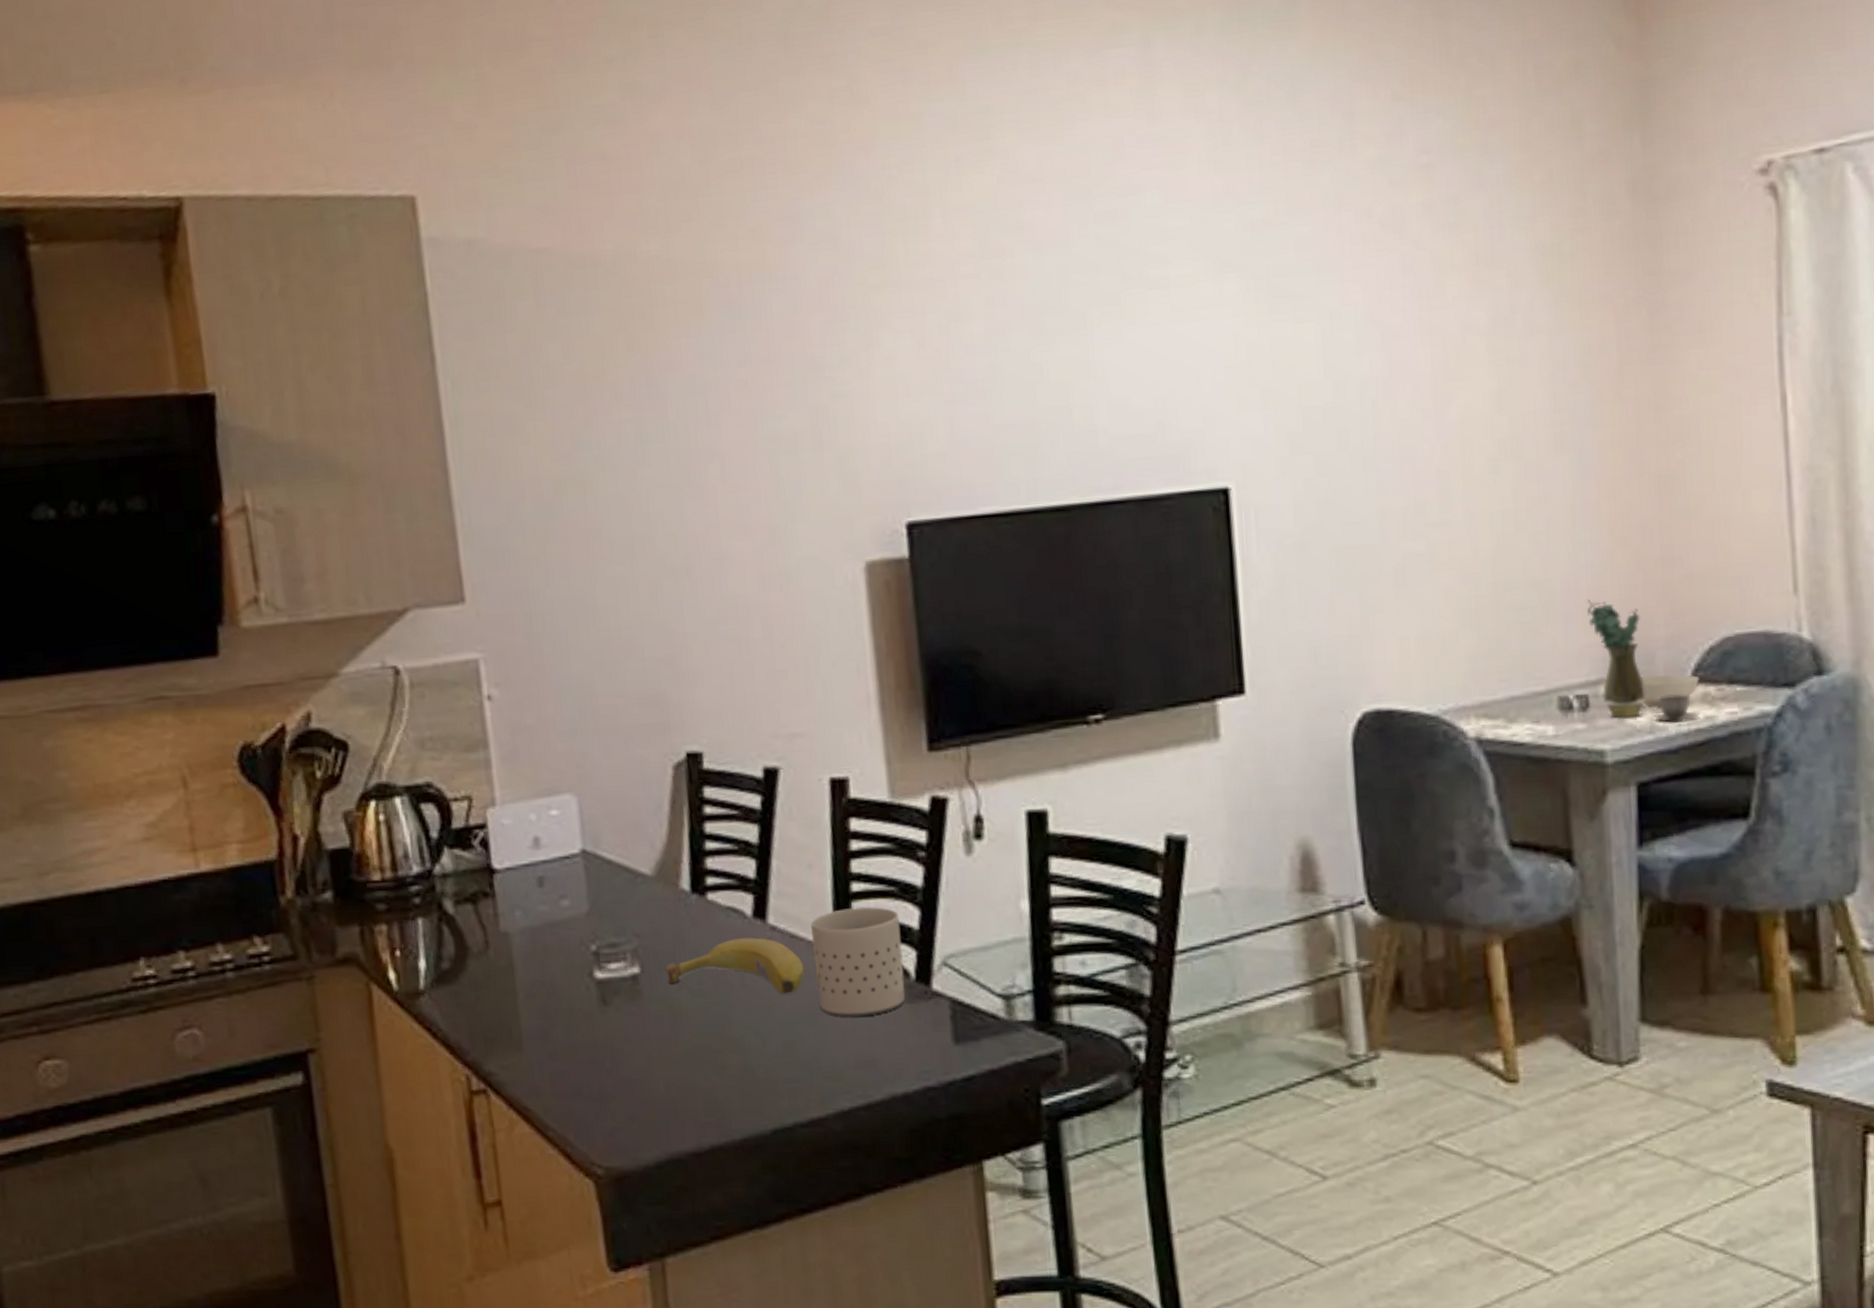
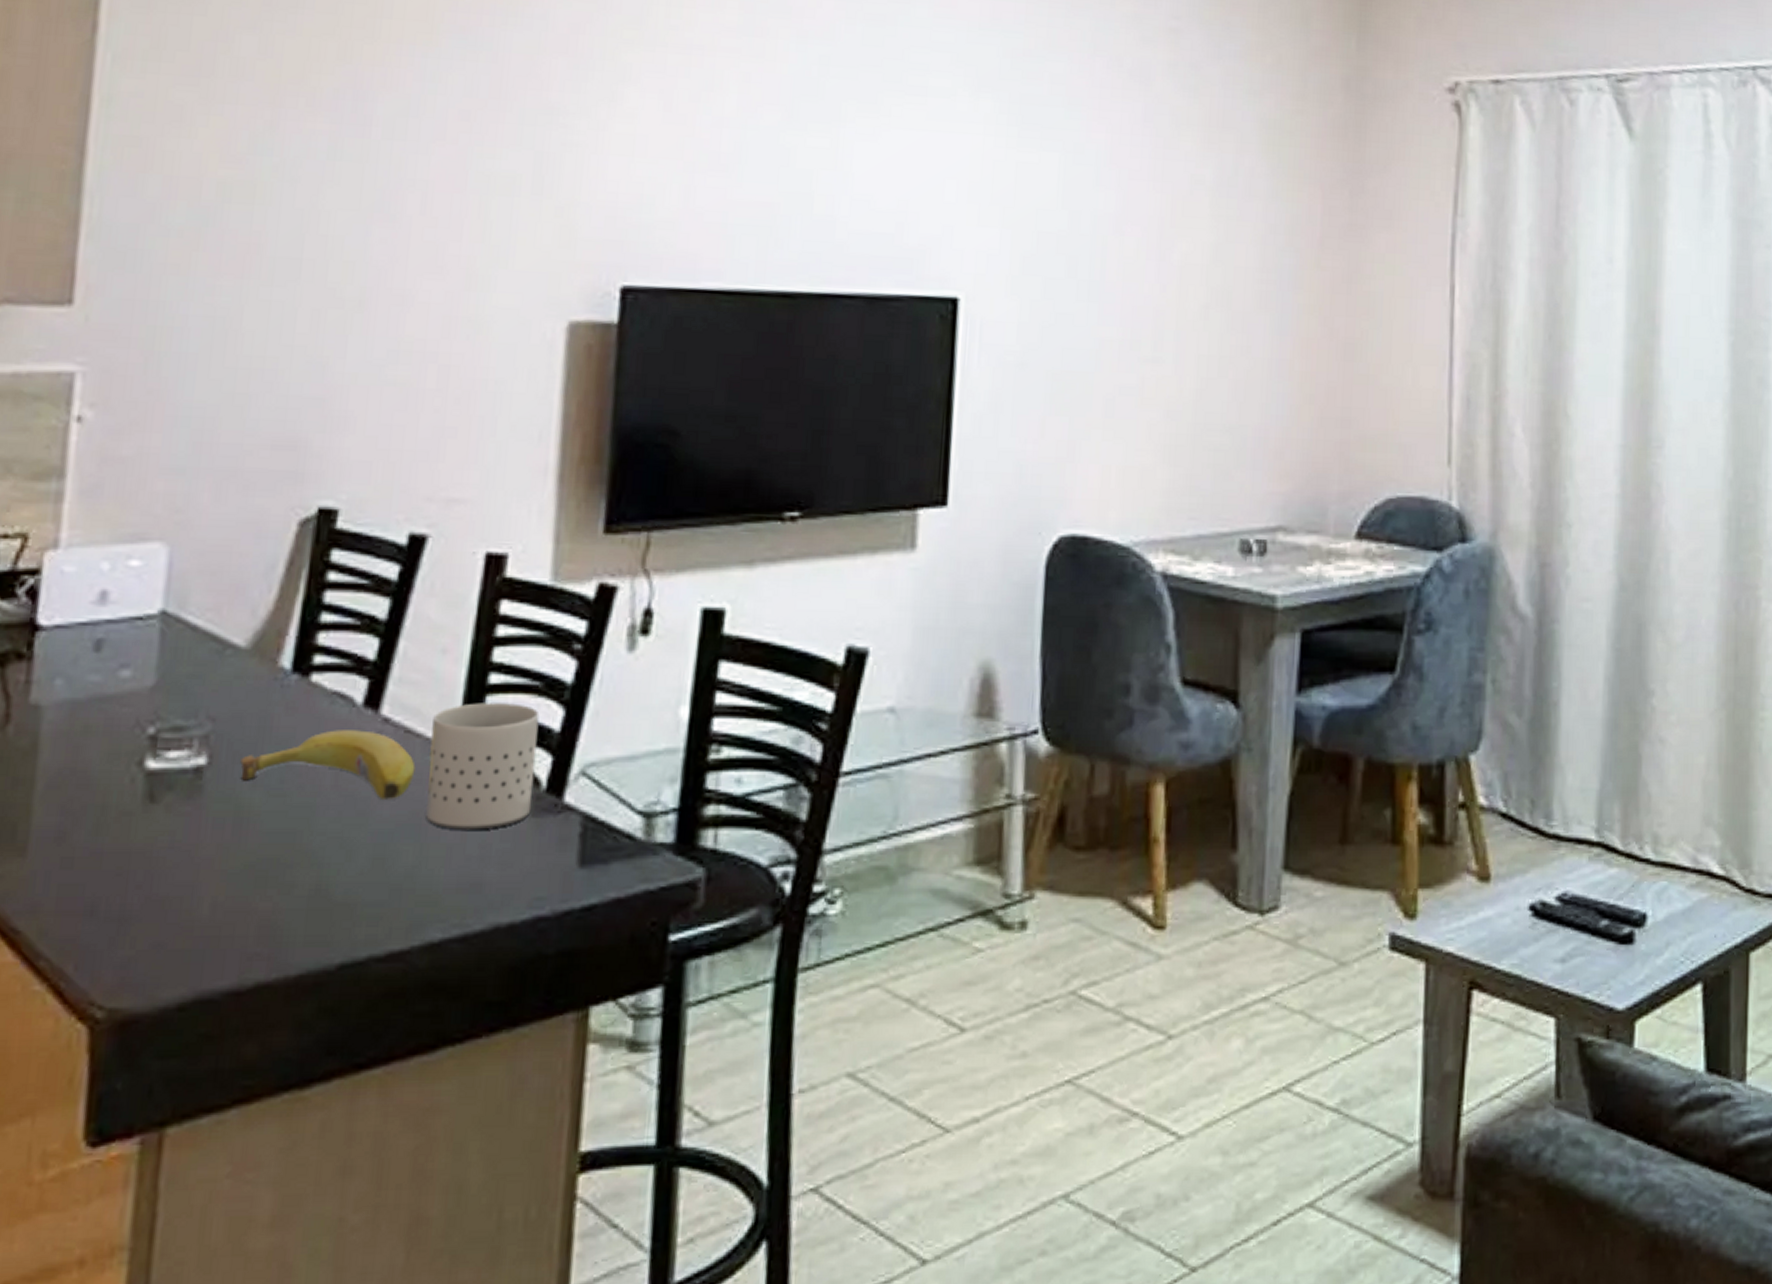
vase: present [1587,599,1647,718] -> none [1273,449,1318,565]
bowl: present [1641,674,1700,706] -> none [1314,527,1364,557]
teacup: present [1654,694,1698,723] -> none [1322,547,1360,575]

